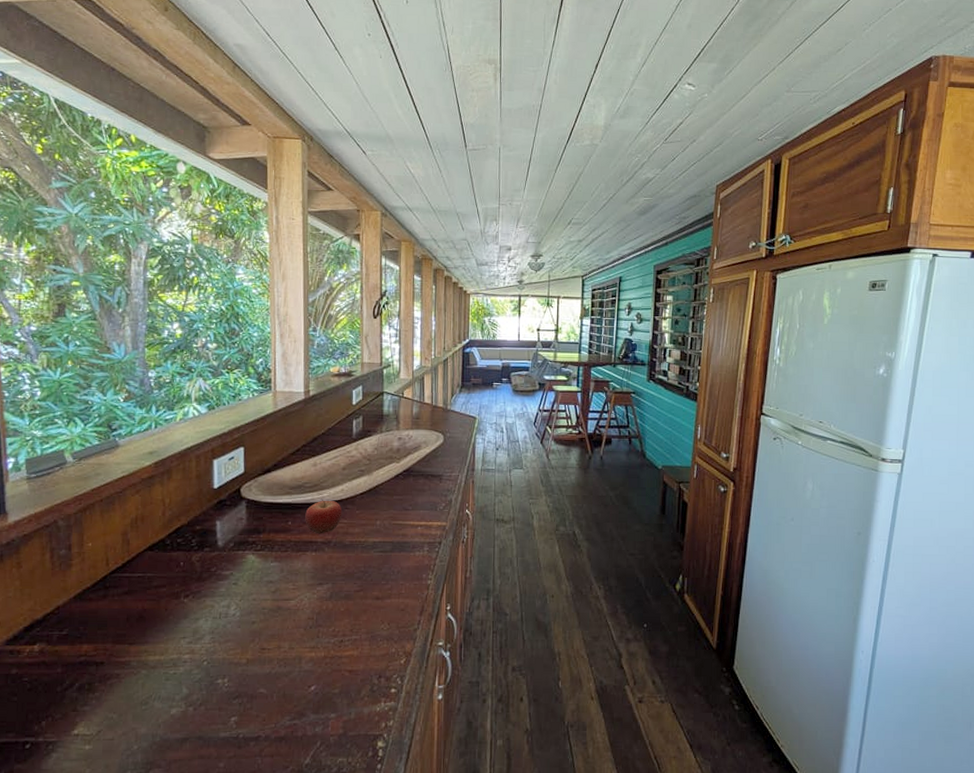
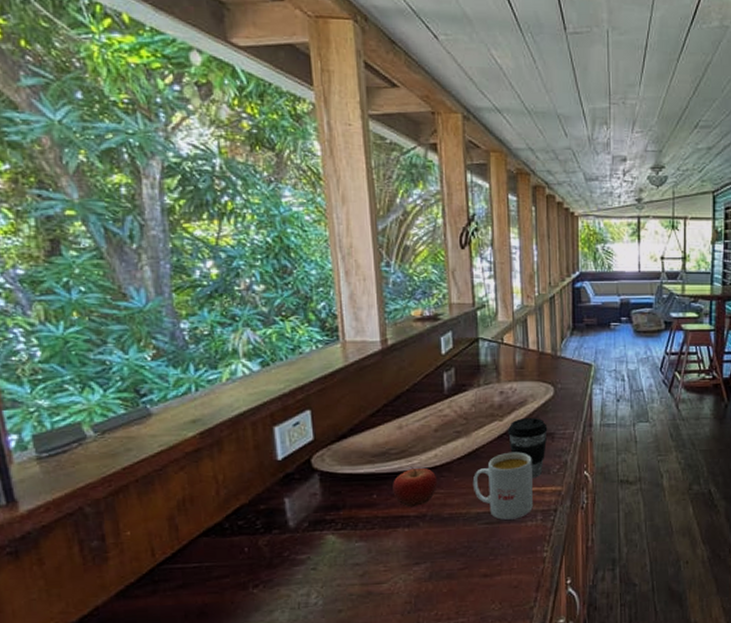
mug: none [371,490,422,549] -> present [472,452,533,520]
coffee cup: none [402,460,437,514] -> present [507,417,548,479]

